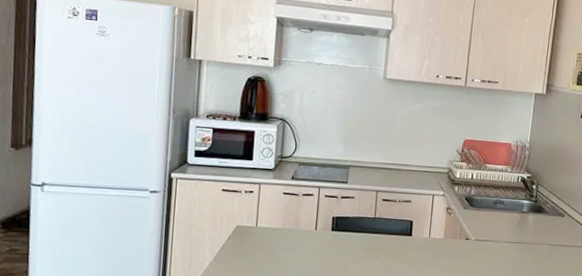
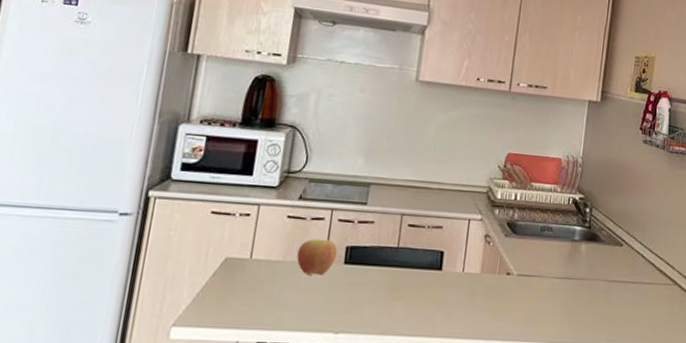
apple: none [293,211,326,240] -> present [296,238,338,275]

